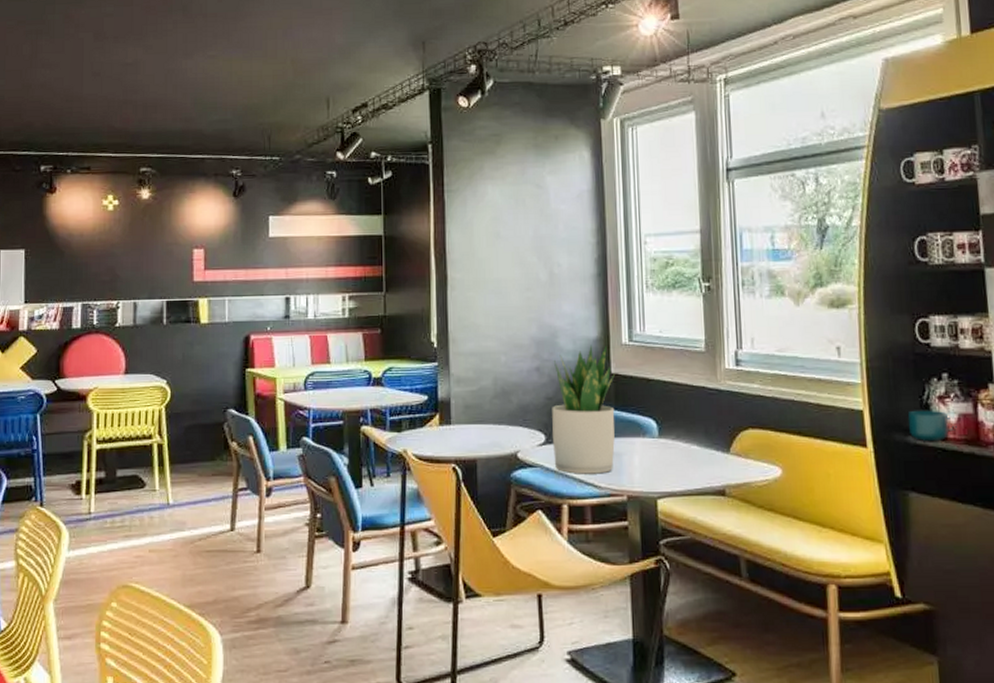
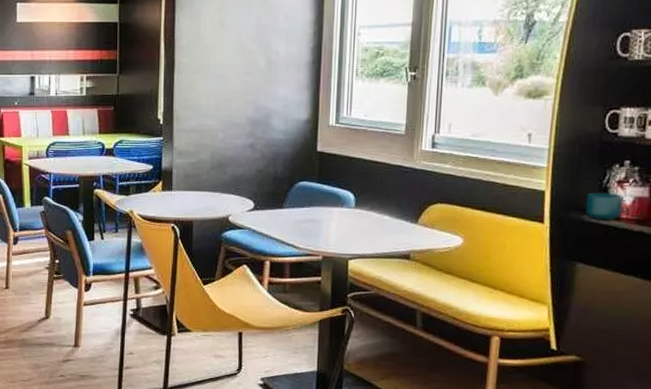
planter: present [552,345,616,474] -> none [260,126,321,237]

